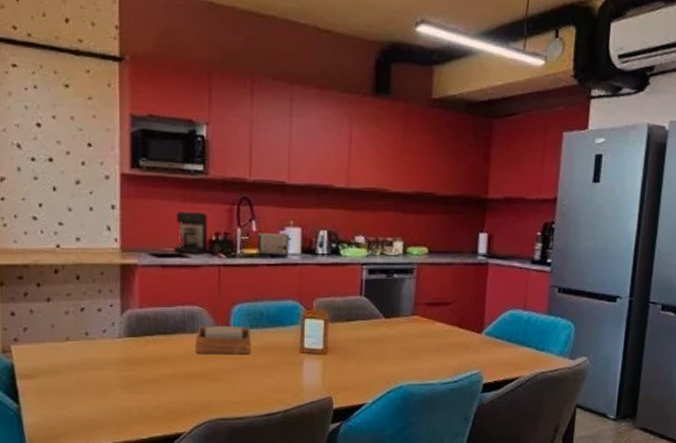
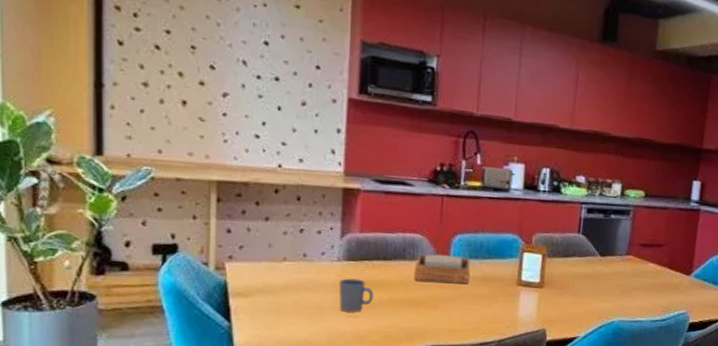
mug: none [121,355,157,389] -> present [338,278,374,312]
coffee maker: present [175,211,207,255] -> none [399,140,433,184]

